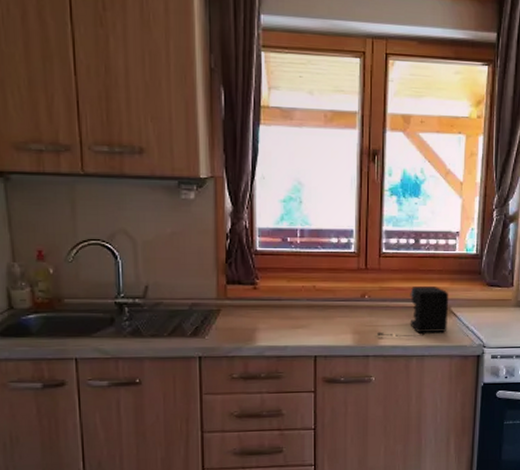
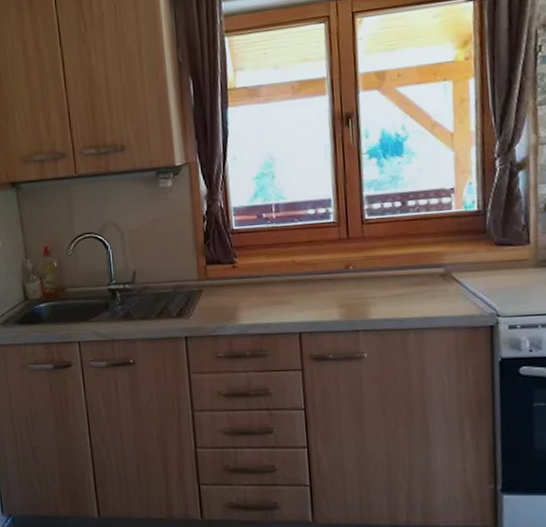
coffee maker: present [377,287,449,337] -> none [366,251,449,309]

